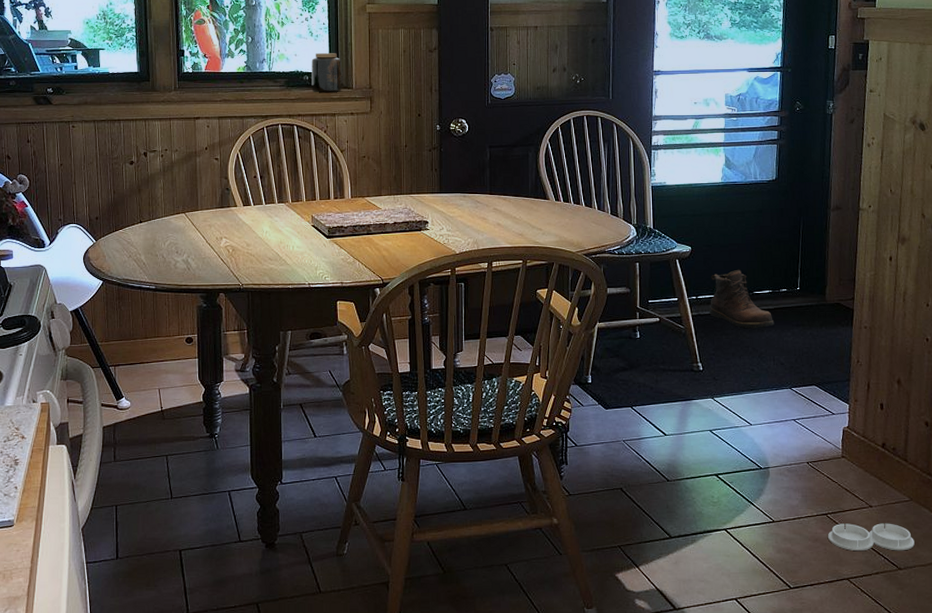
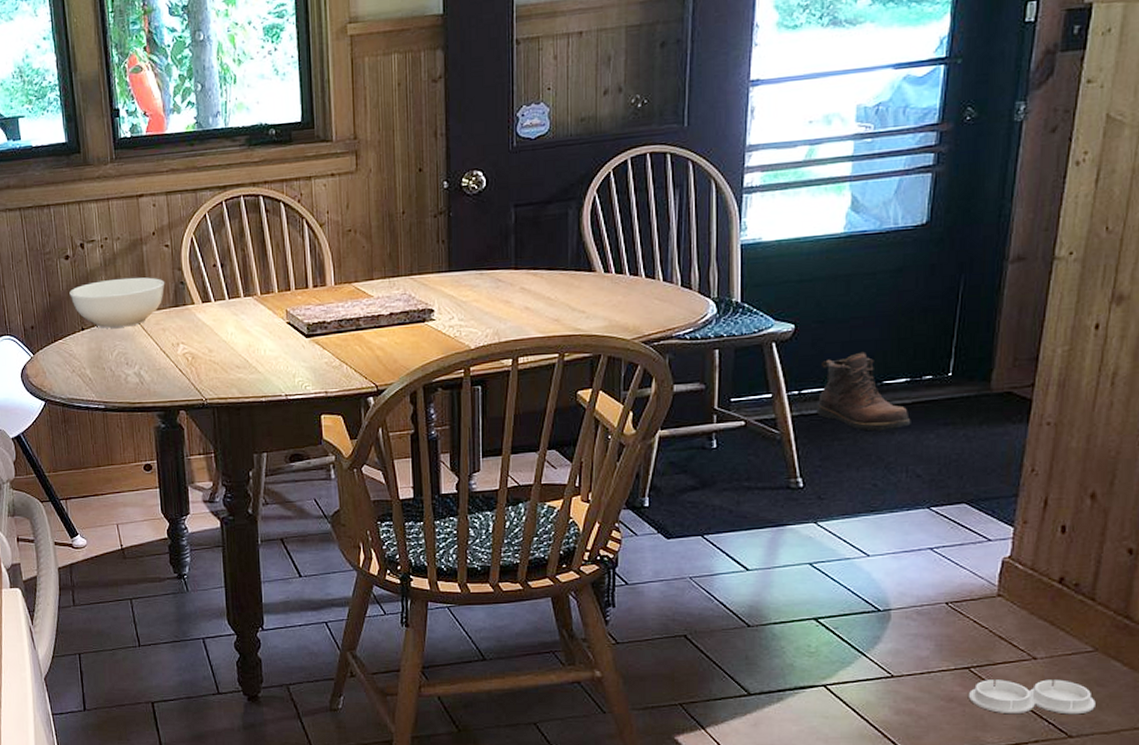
bowl: none [132,182,214,222] -> present [69,277,165,328]
jar: present [311,53,342,92] -> none [278,95,319,150]

